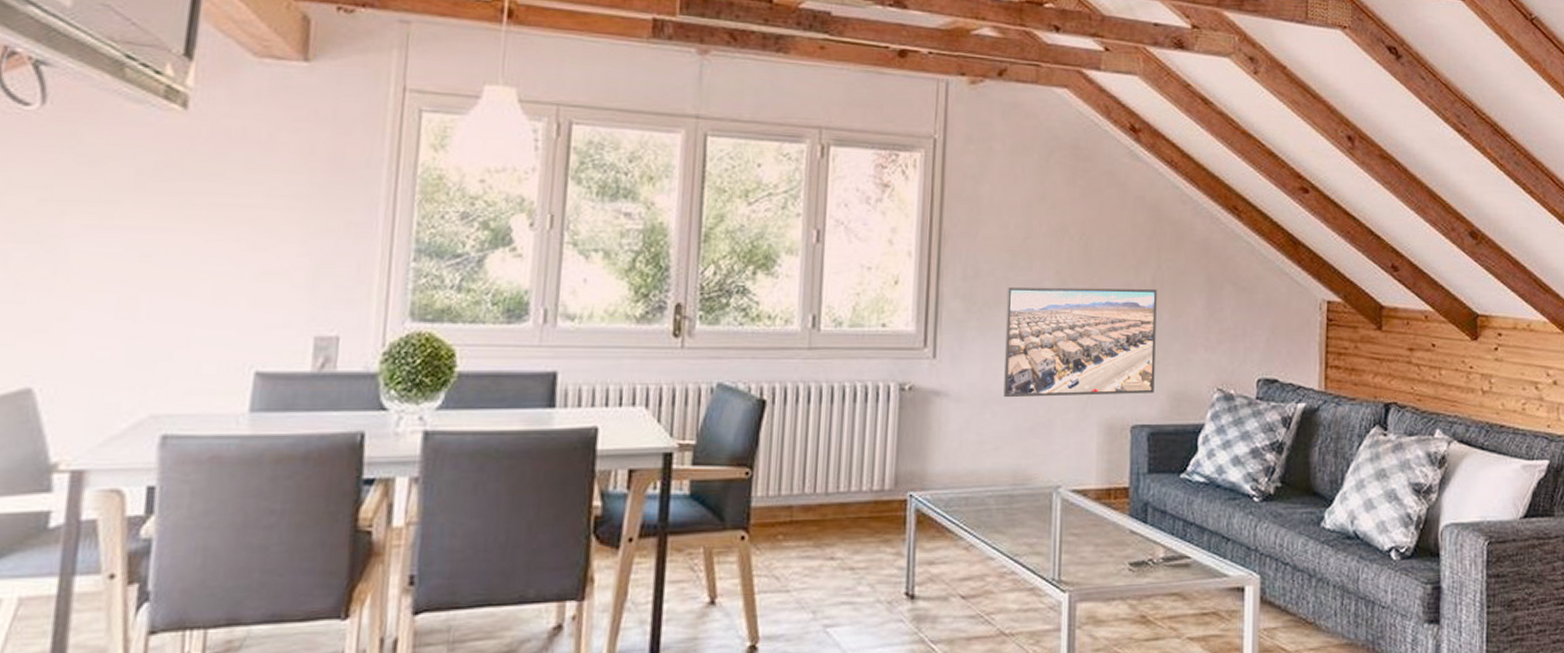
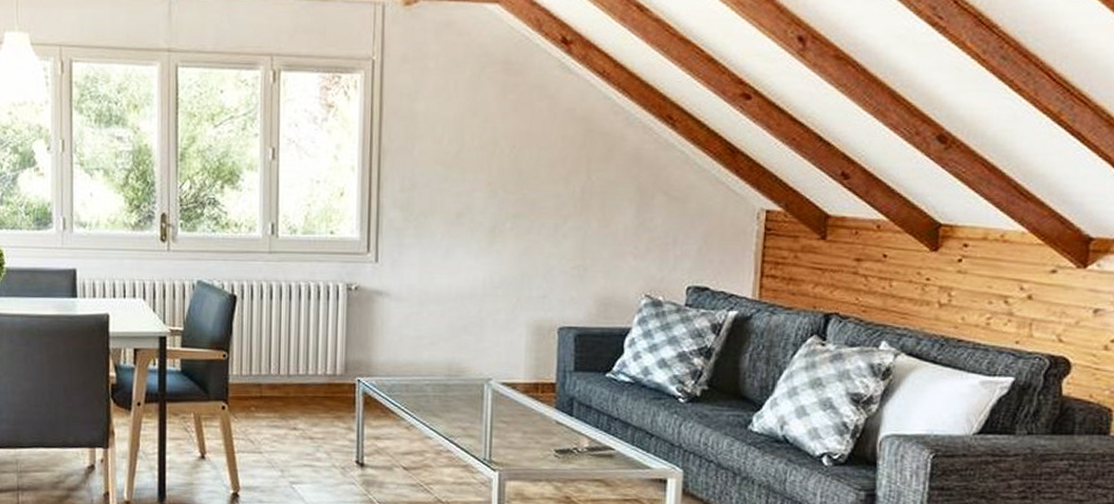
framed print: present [1003,287,1157,398] -> none [439,197,587,299]

